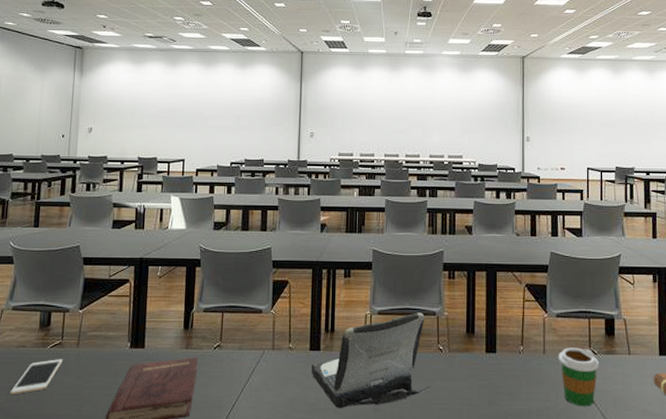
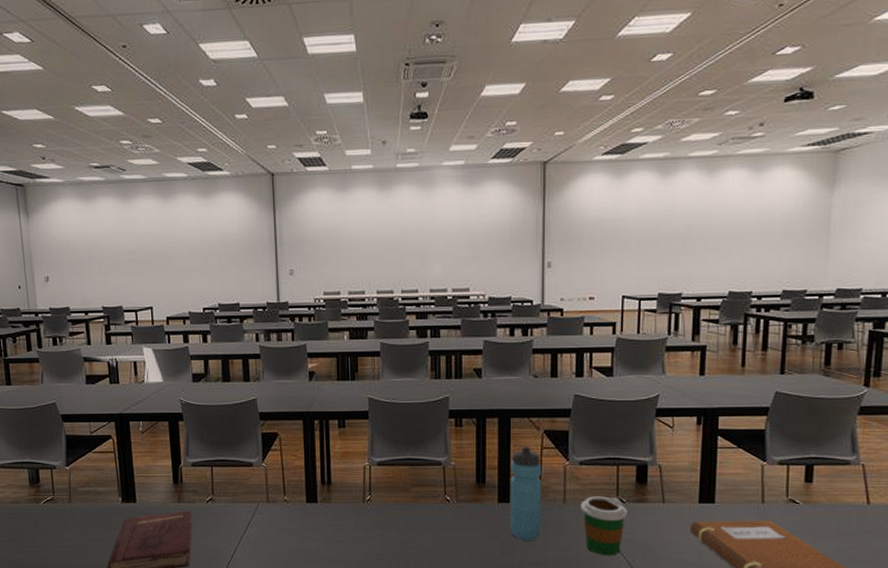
cell phone: present [10,359,63,395] -> none [12,514,58,547]
laptop: present [311,312,430,409] -> none [309,463,437,559]
water bottle: none [496,298,525,391] -> present [510,445,542,541]

